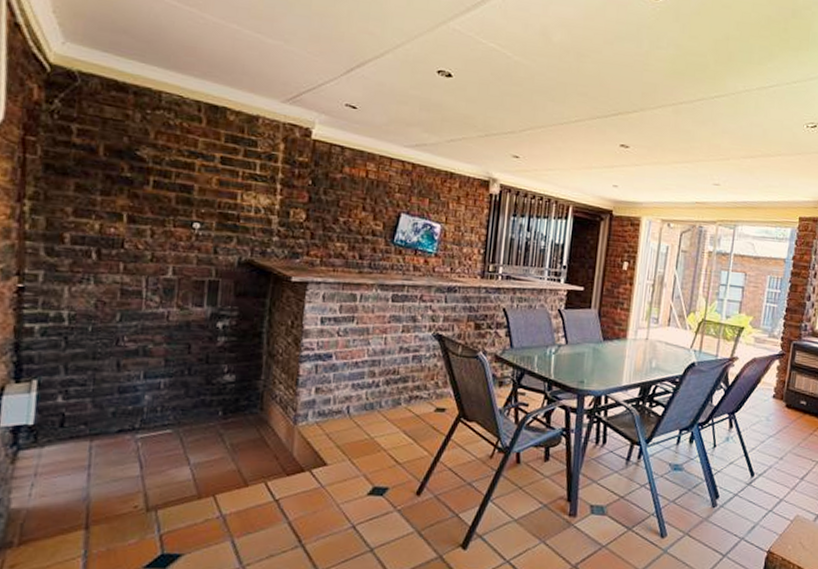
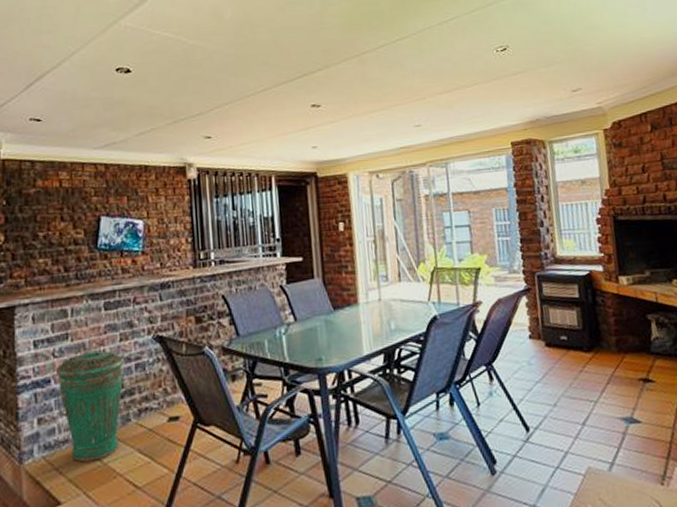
trash can: none [335,335,404,434] -> present [55,349,127,462]

